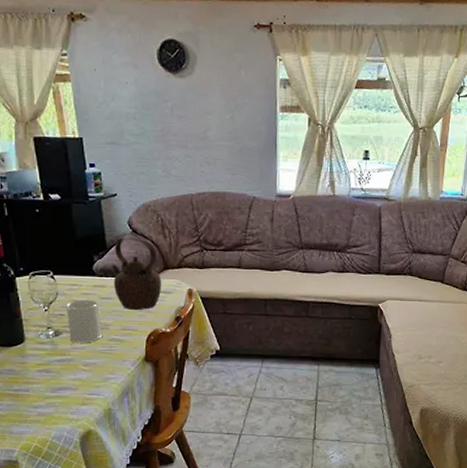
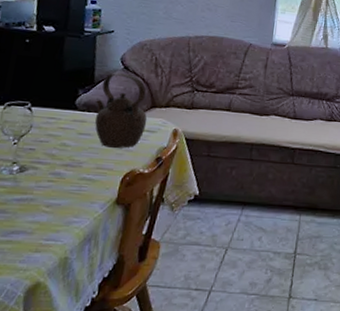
mug: present [66,299,103,343] -> none [35,134,75,182]

